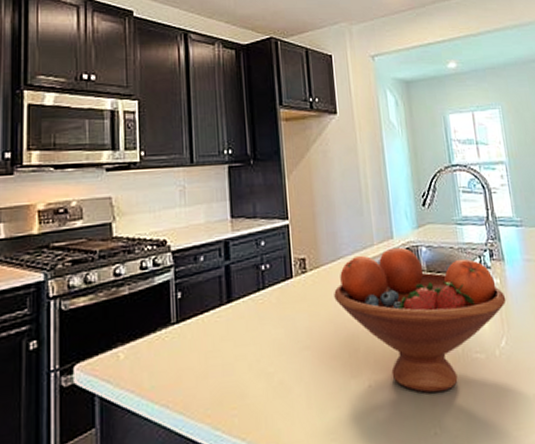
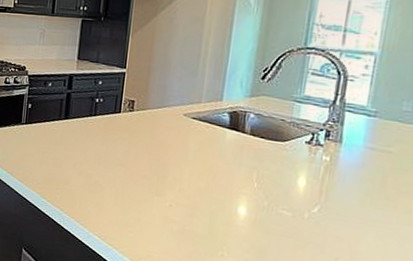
fruit bowl: present [334,247,507,393] -> none [154,108,332,229]

